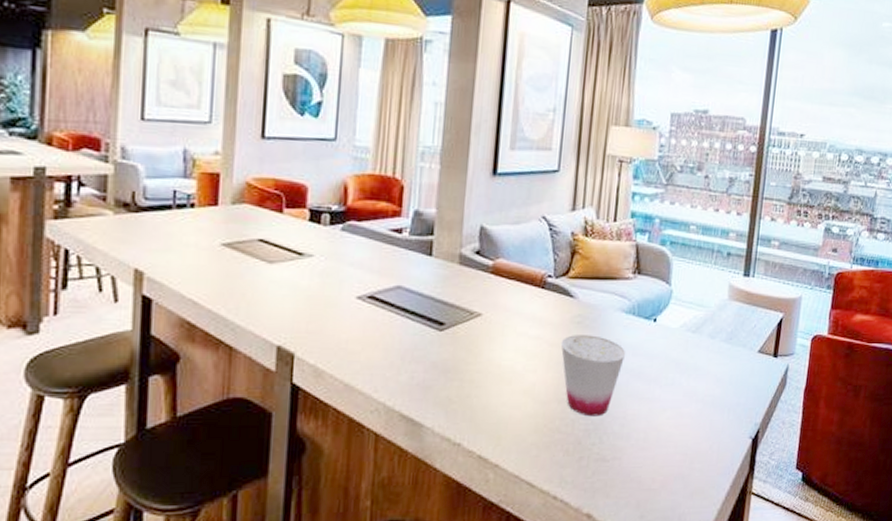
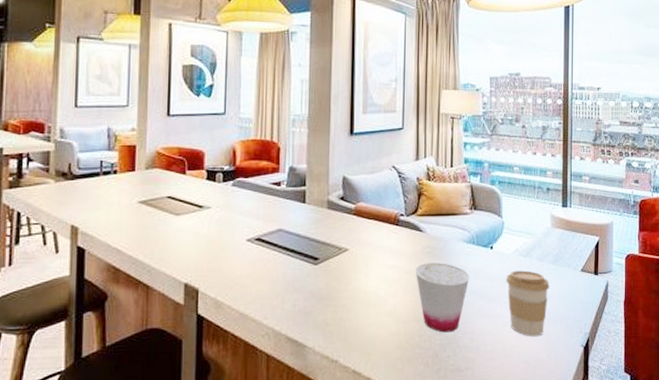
coffee cup: none [669,348,720,425] -> present [506,270,549,337]

